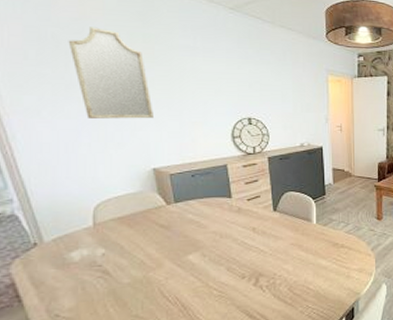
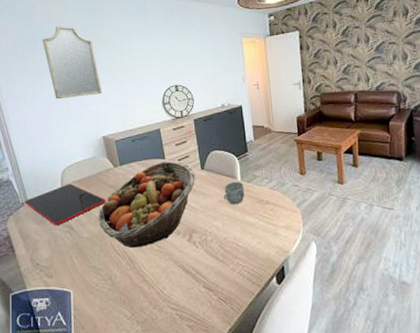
cutting board: none [37,221,154,269] -> present [24,183,106,225]
fruit basket: none [143,201,266,294] -> present [98,161,196,248]
mug: none [296,224,320,248] -> present [223,181,245,205]

